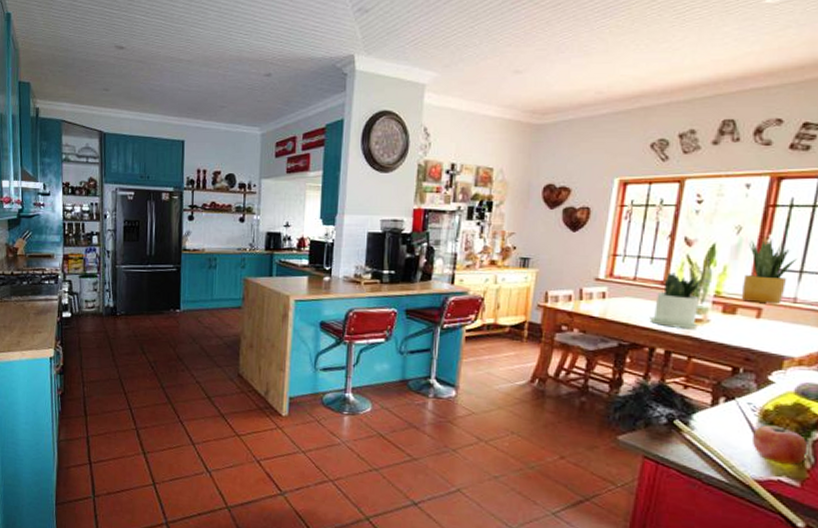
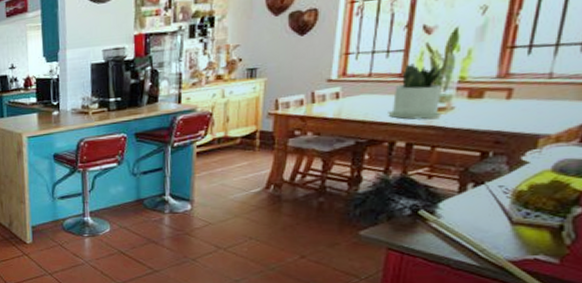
planter: present [741,239,797,305] -> none [488,14,552,84]
fruit: present [751,425,810,465] -> none [504,205,570,242]

